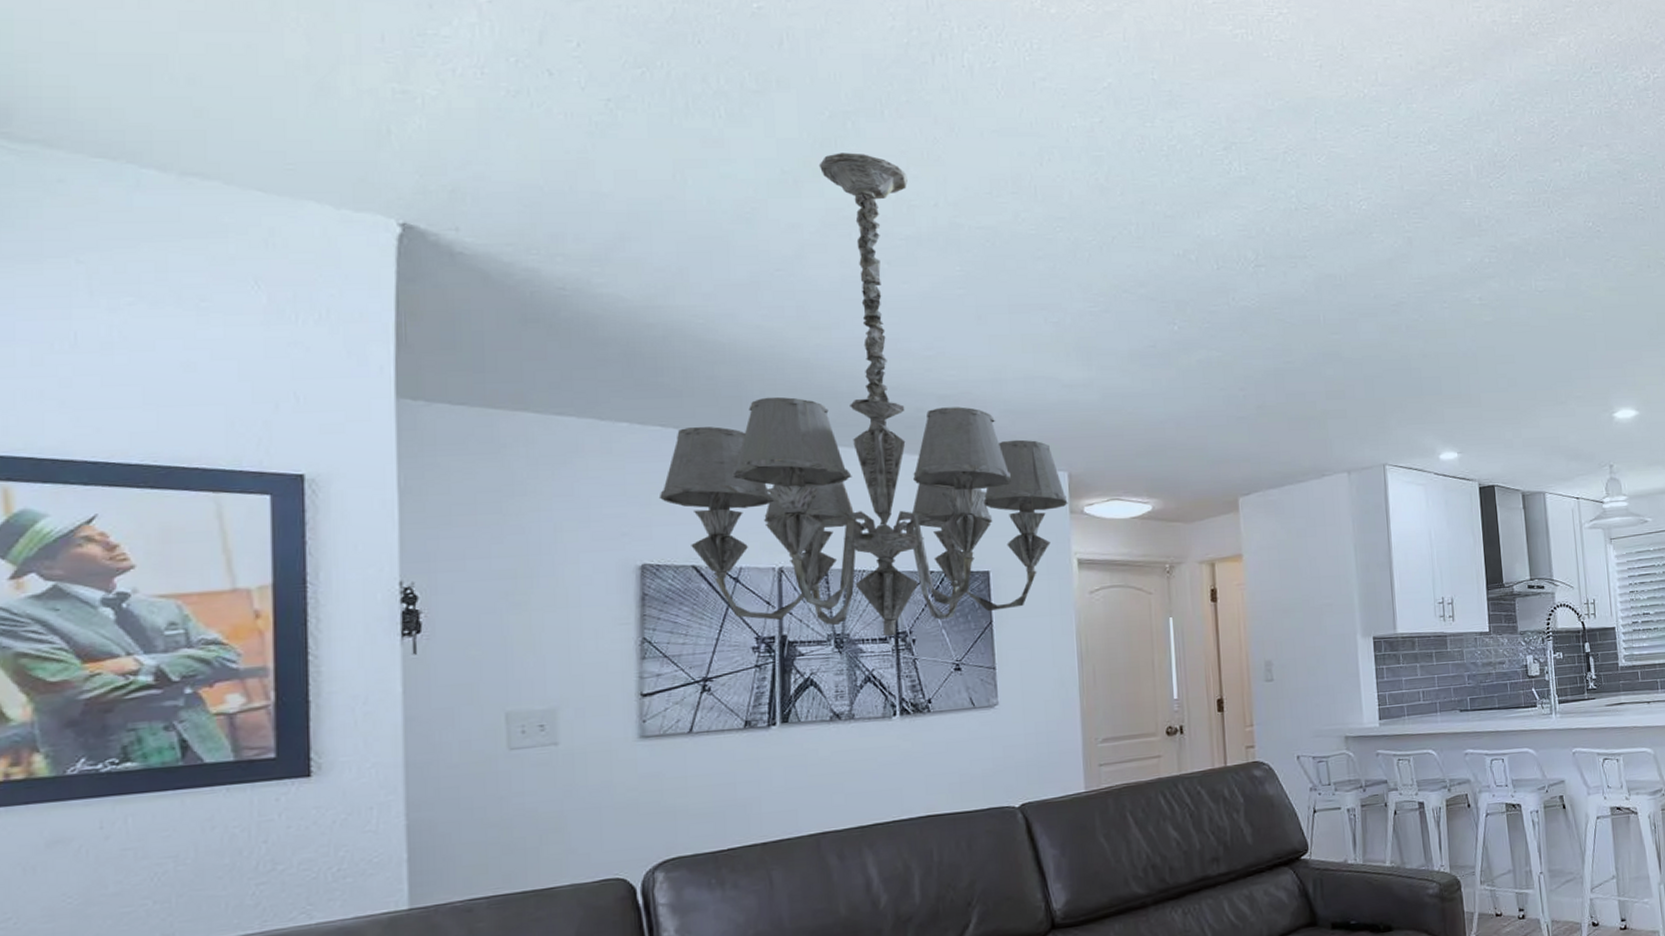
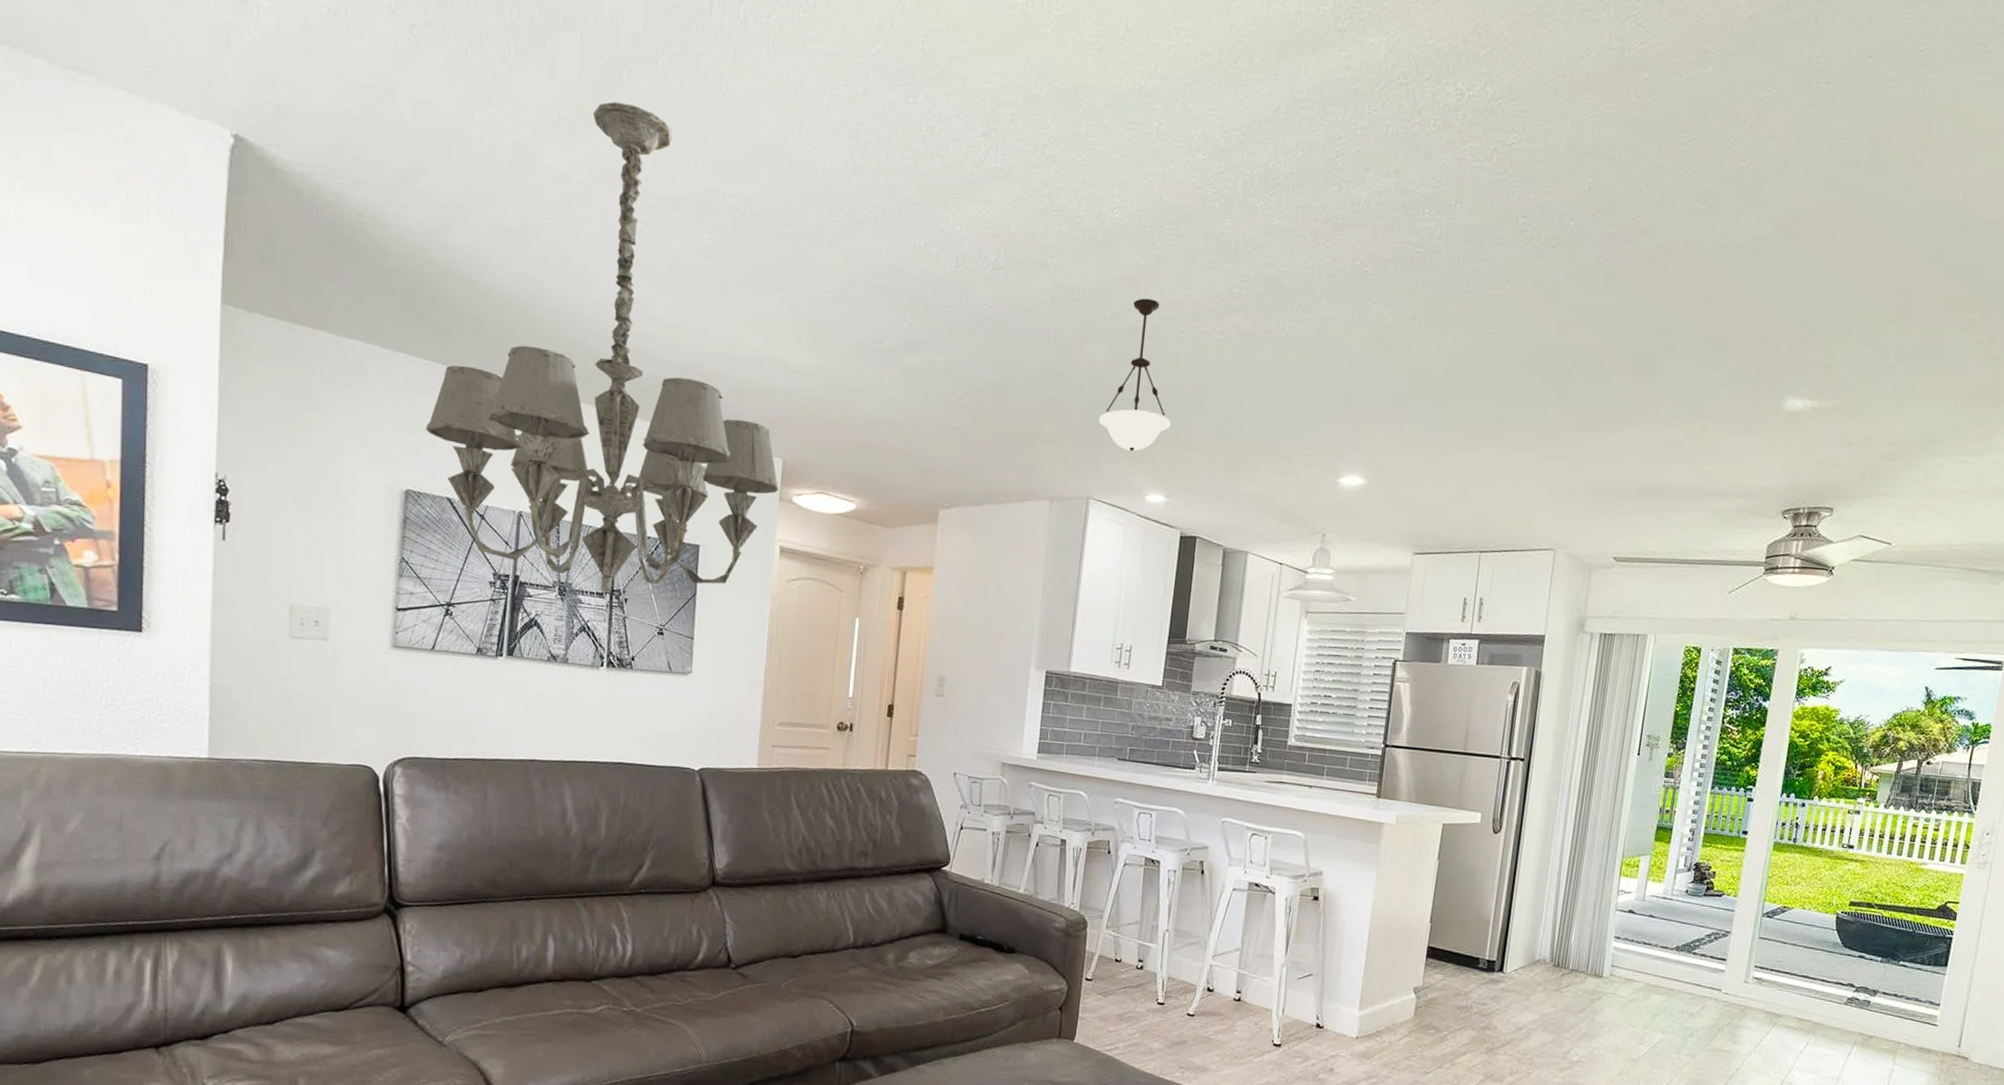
pendant light: none [1380,276,1450,416] -> present [1098,298,1171,452]

